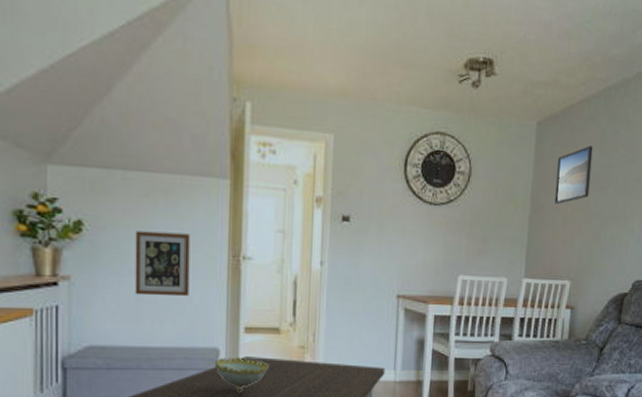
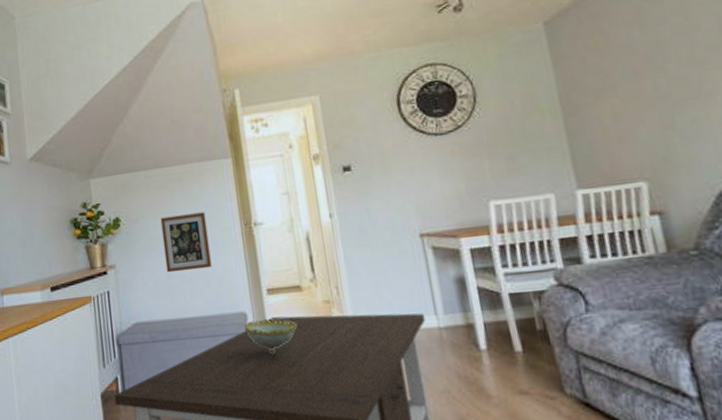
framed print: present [554,145,593,205] -> none [583,26,641,101]

